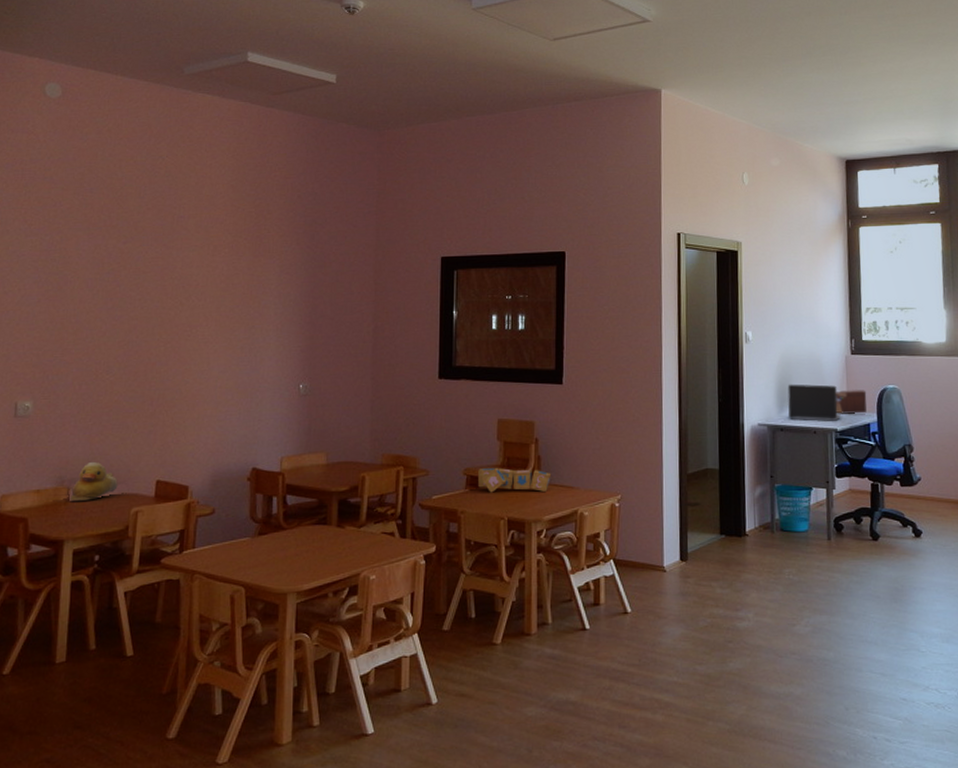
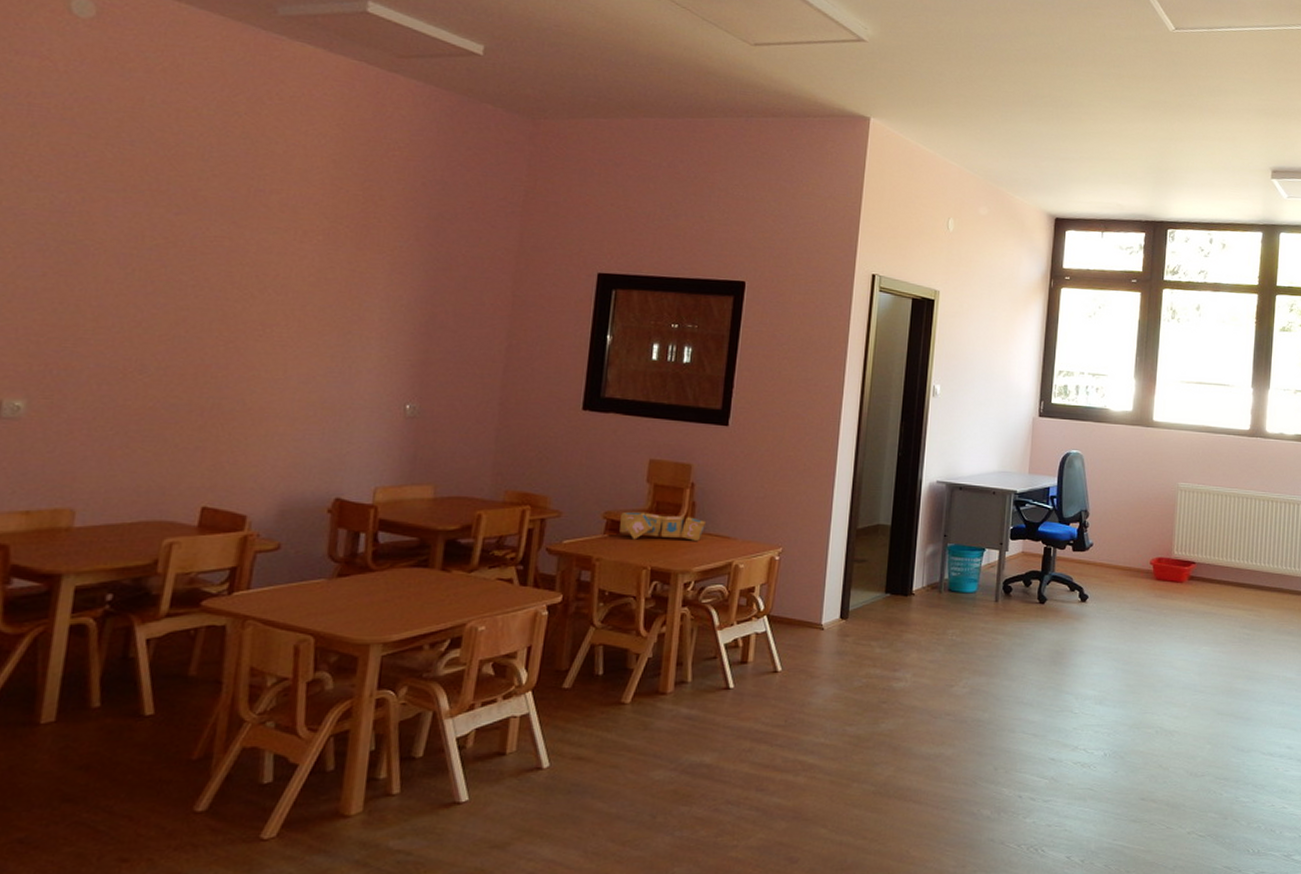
rubber duck: present [69,461,118,502] -> none [74,479,147,529]
laptop computer: present [787,384,841,421] -> none [969,442,1022,483]
sewing box: present [836,390,867,414] -> none [1018,452,1050,477]

